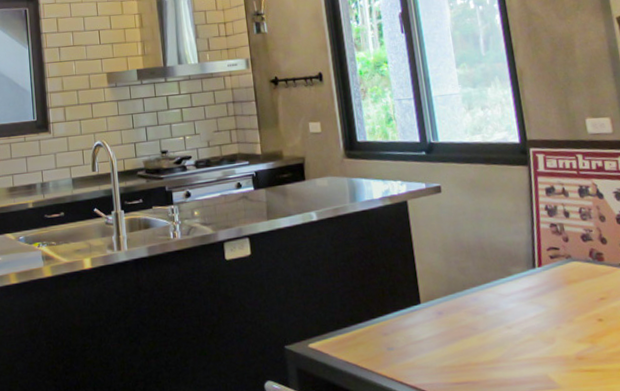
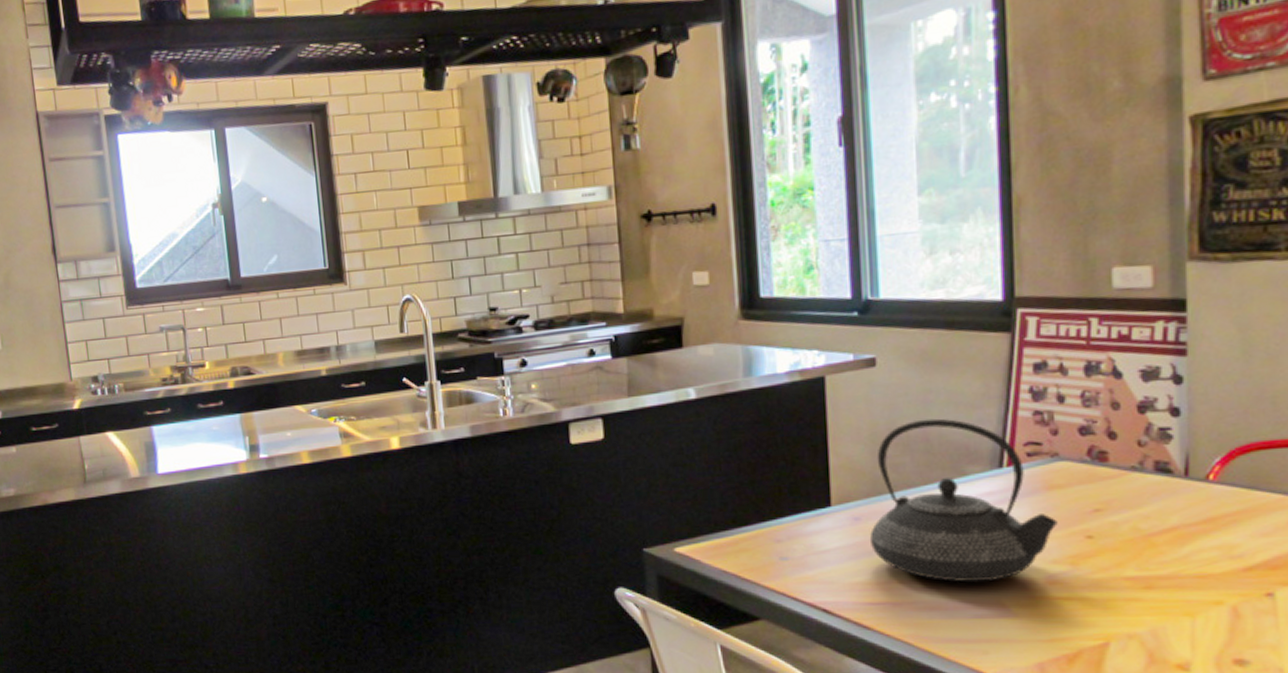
teapot: none [449,231,578,362] -> present [870,418,1058,583]

